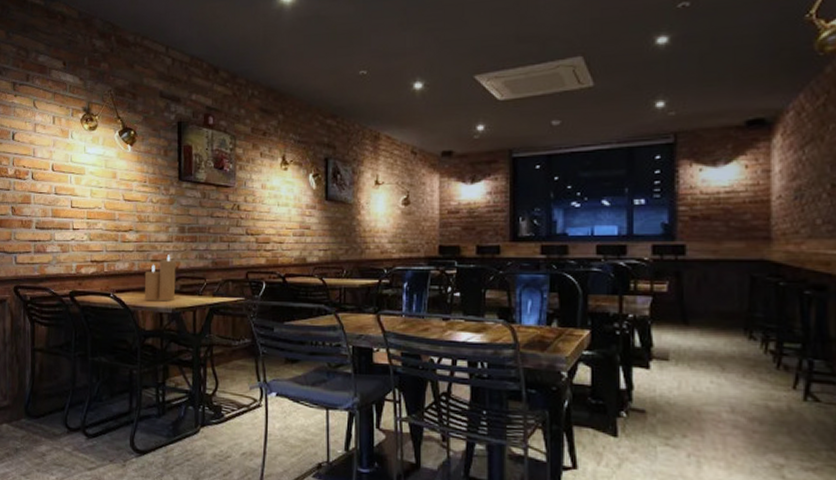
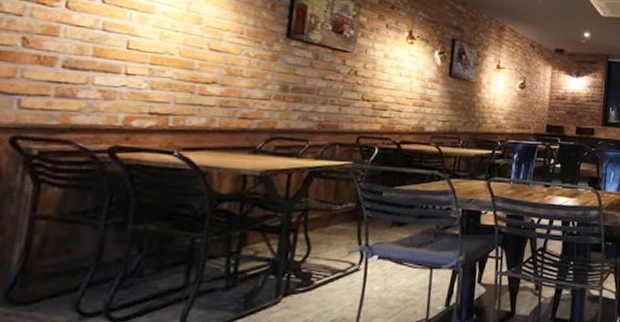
candle: present [144,255,176,300] -> none [223,113,272,162]

